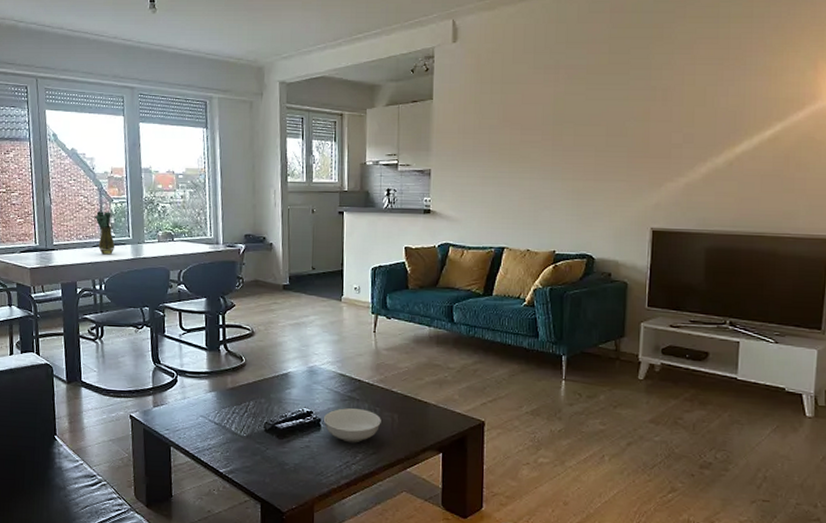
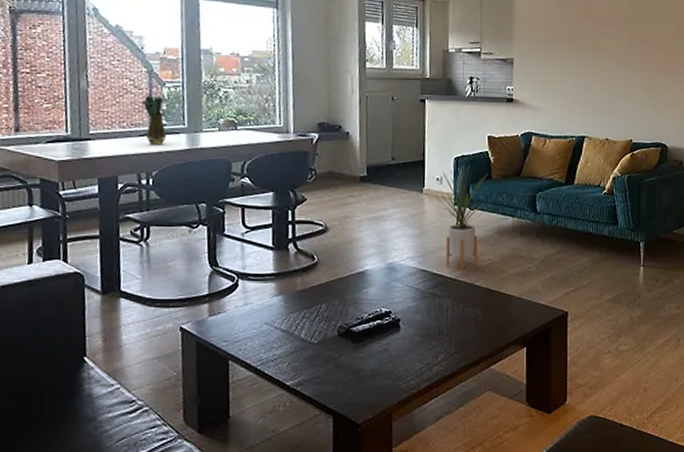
bowl: present [323,408,381,443] -> none [402,306,464,343]
house plant: none [354,275,404,376] -> present [436,165,488,270]

